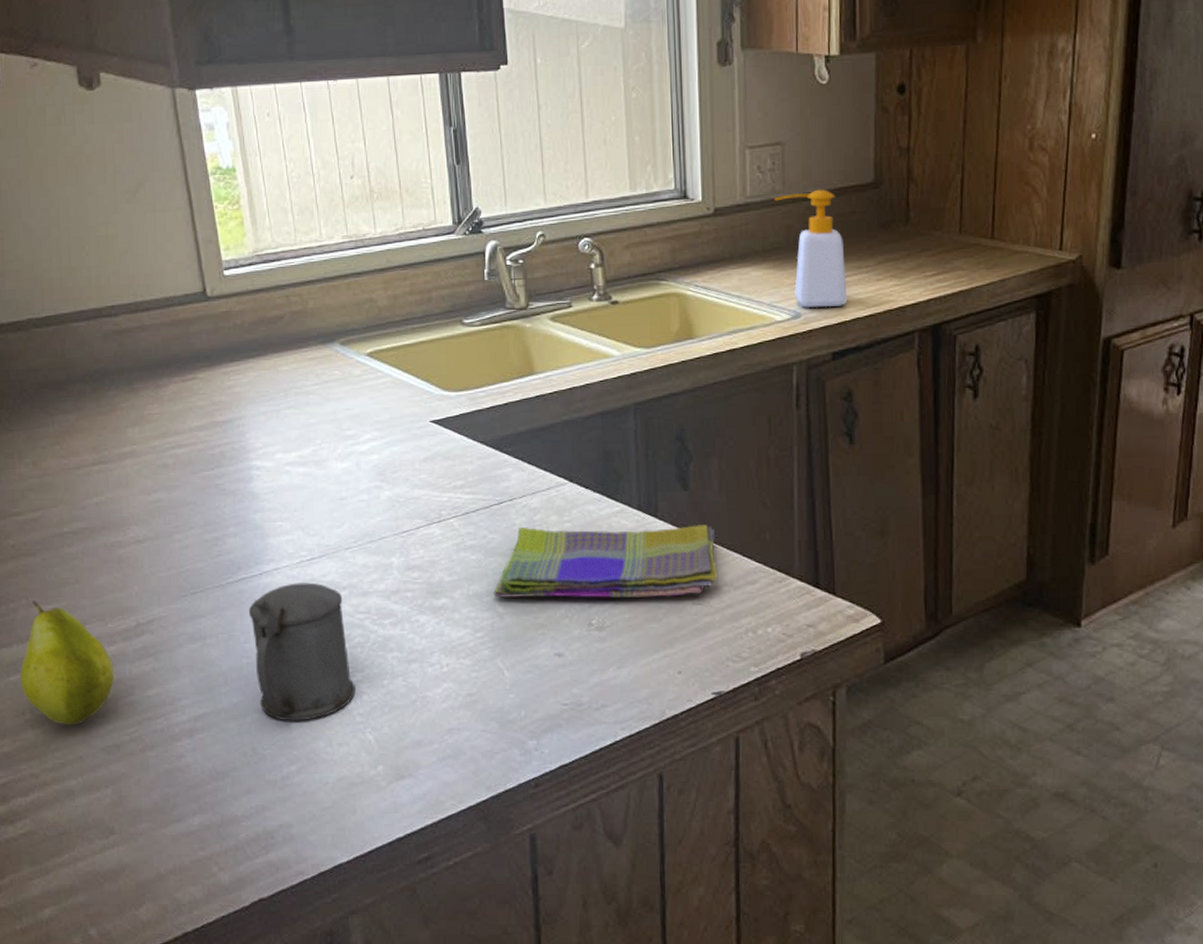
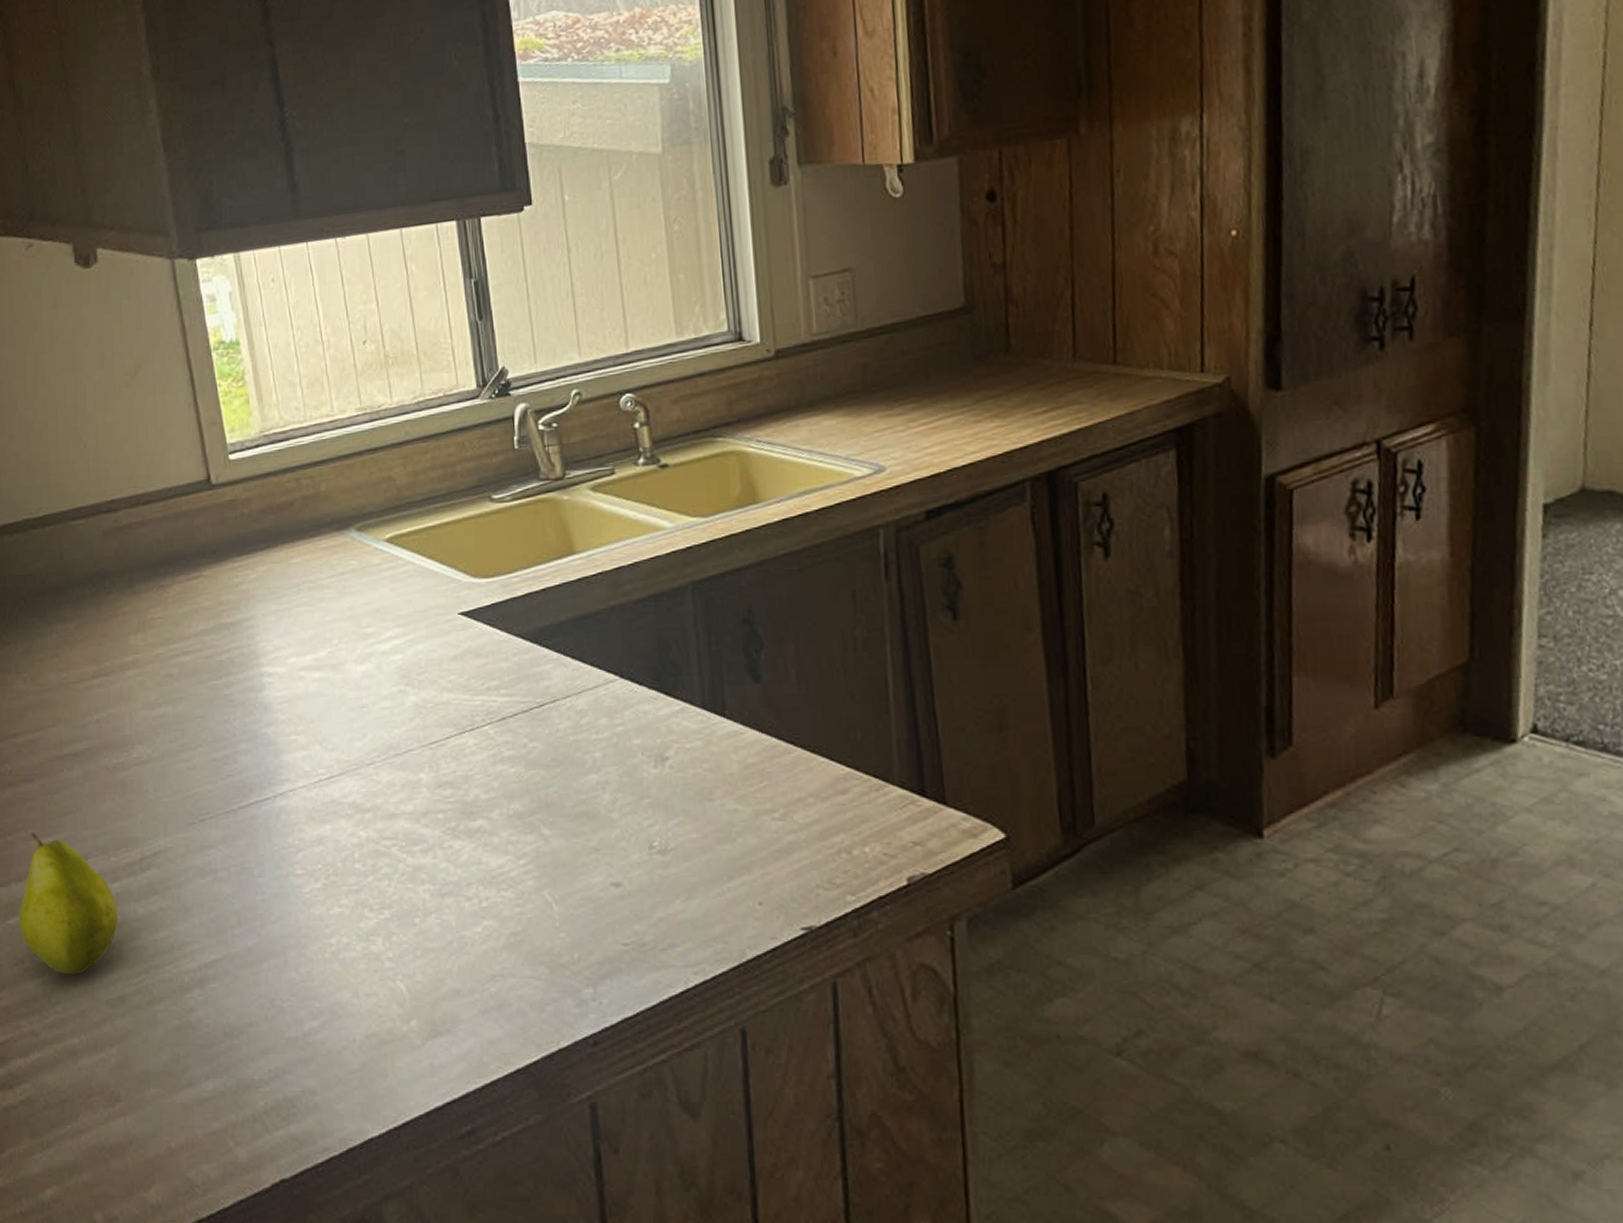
beer stein: present [248,582,355,721] -> none [262,804,383,968]
dish towel: present [493,524,717,598] -> none [536,723,800,817]
soap bottle: present [775,189,848,309] -> none [846,319,941,460]

